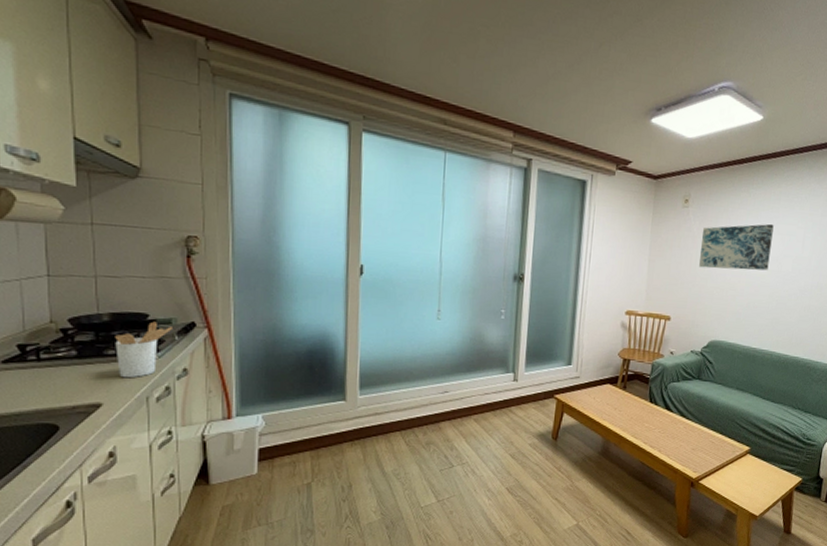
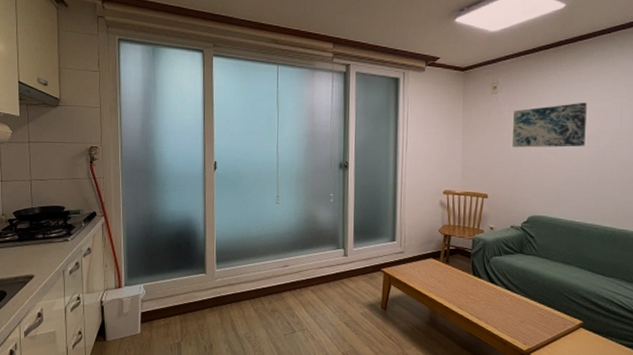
utensil holder: present [115,321,172,378] -> none [43,212,80,256]

